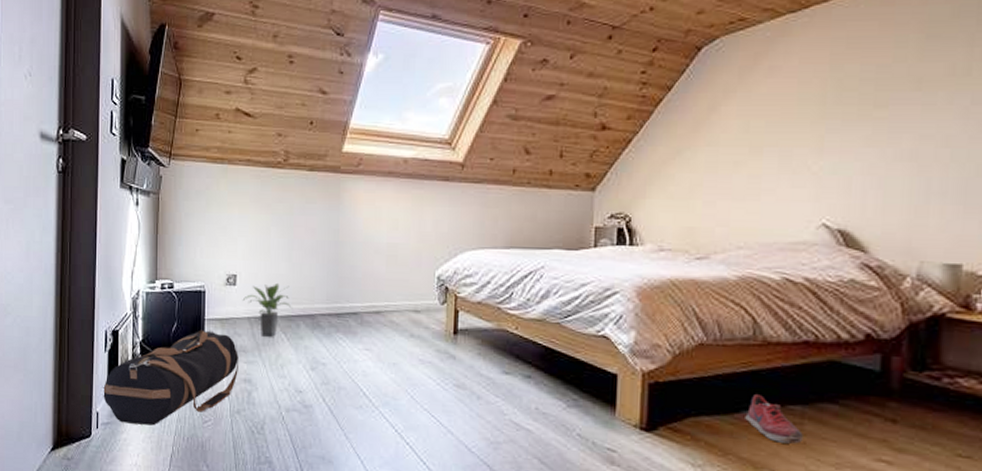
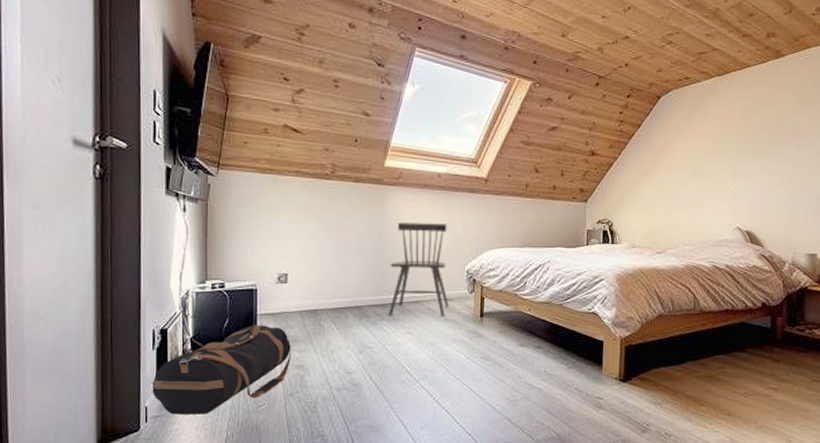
potted plant: present [242,284,292,337] -> none [293,280,341,327]
chair: none [344,217,416,331] -> present [388,222,449,316]
athletic shoe: present [745,395,803,444] -> none [688,349,725,382]

